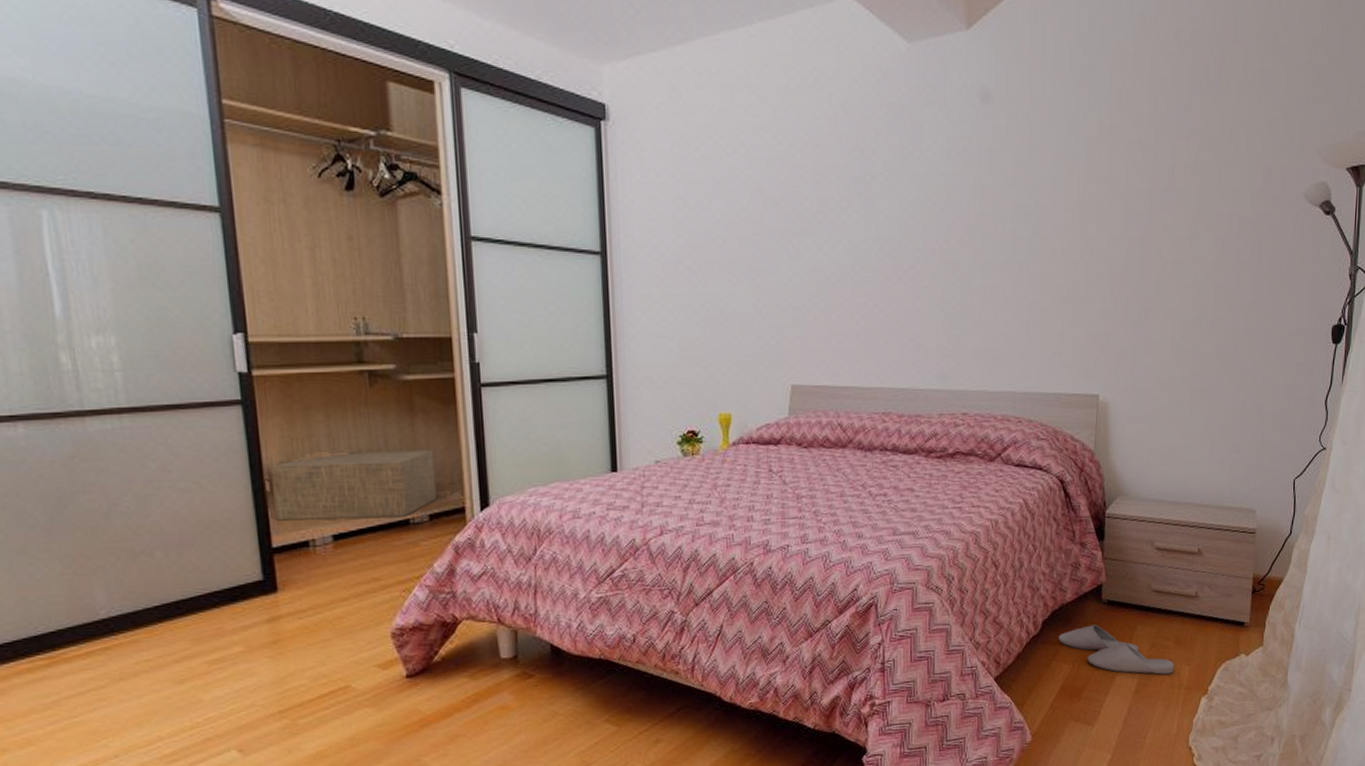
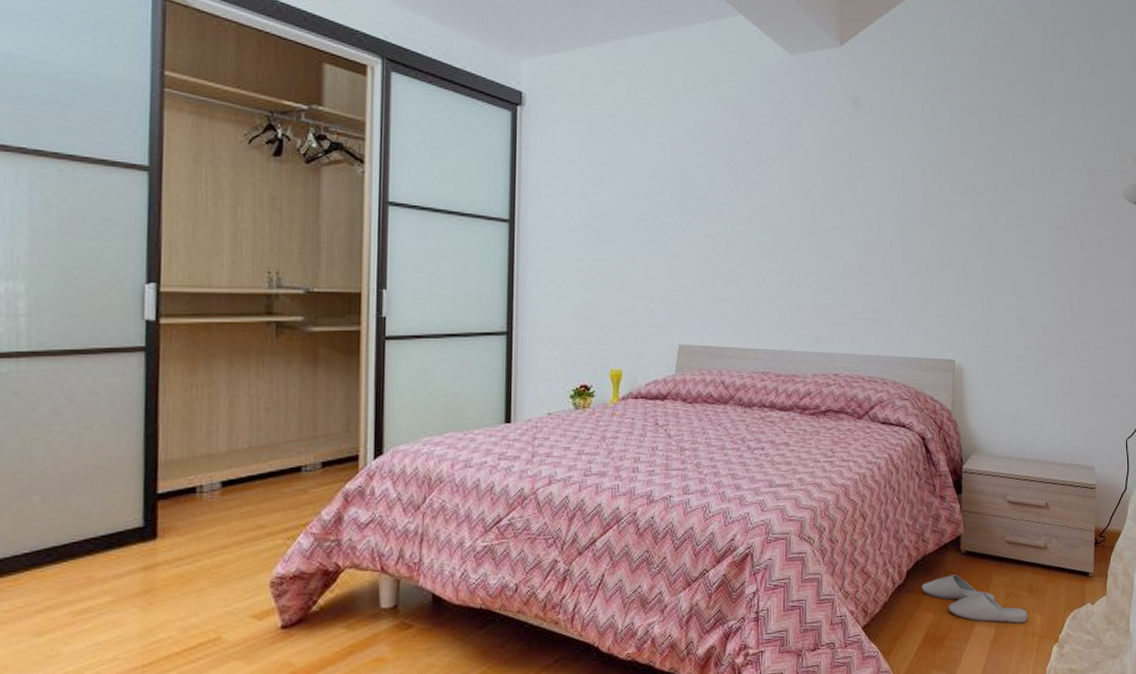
storage box: present [271,450,437,521] -> none [165,399,333,467]

